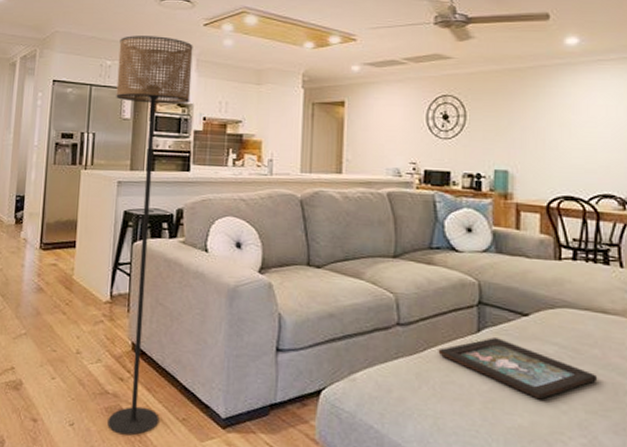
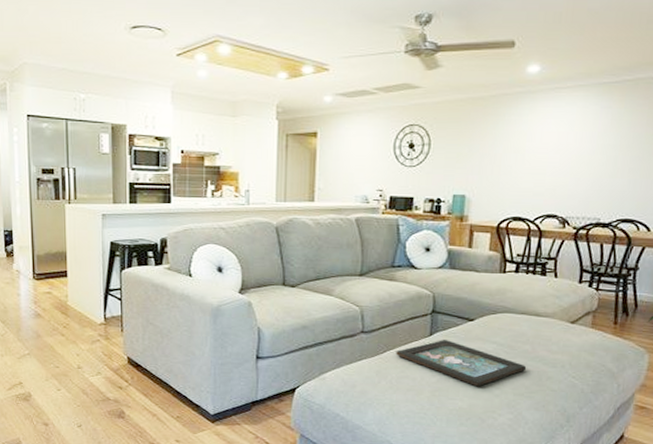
floor lamp: present [107,35,193,436] -> none [92,67,167,432]

